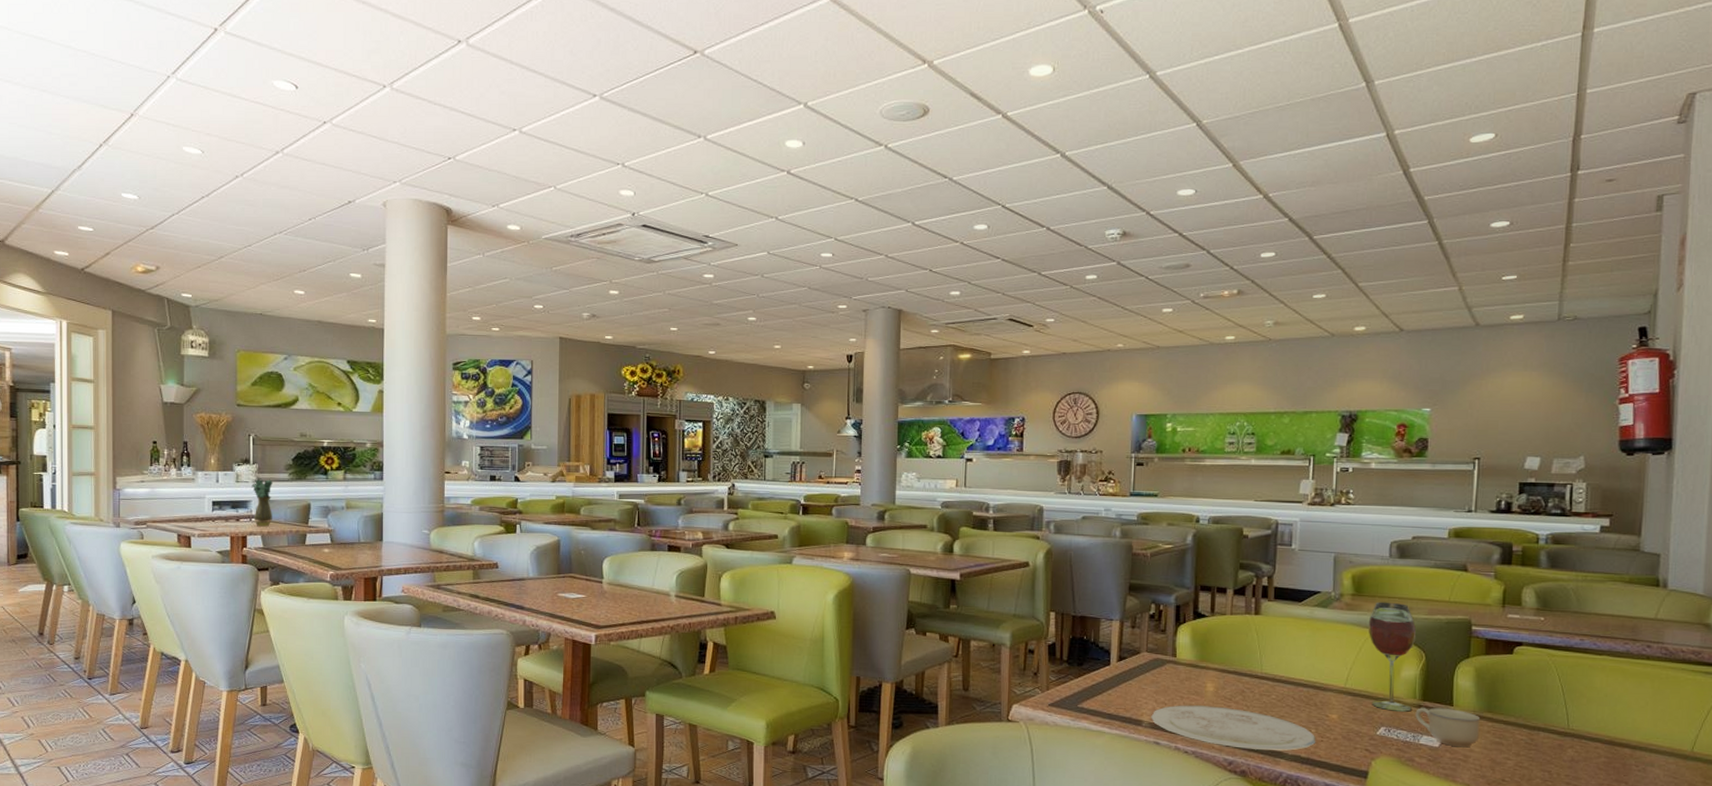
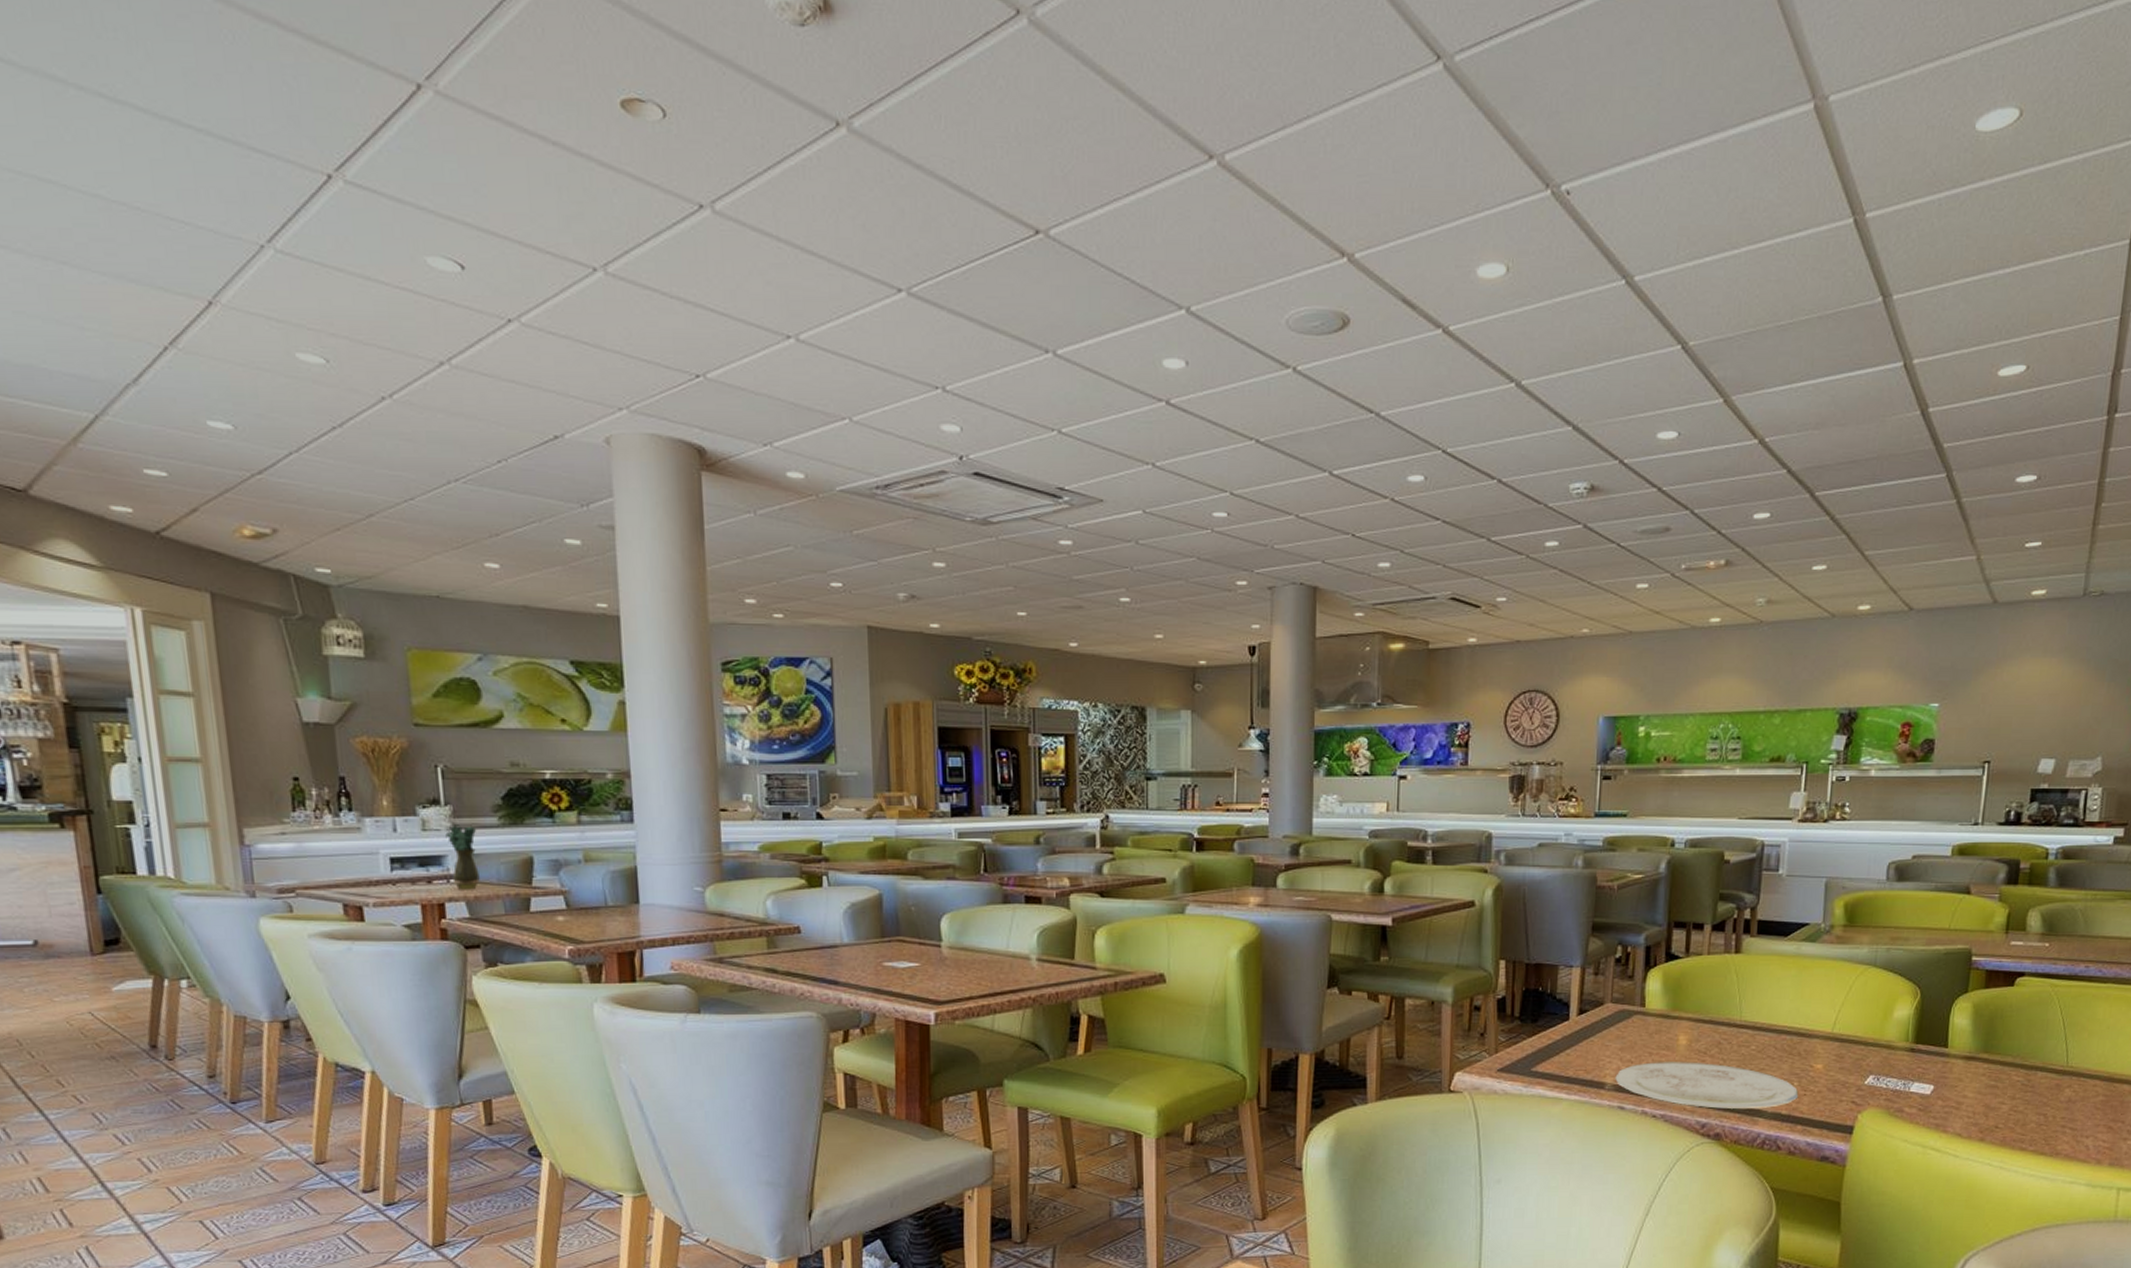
wineglass: present [1368,601,1417,712] -> none [1859,932,1912,1057]
cup: present [1415,707,1481,748] -> none [1906,1051,1976,1094]

